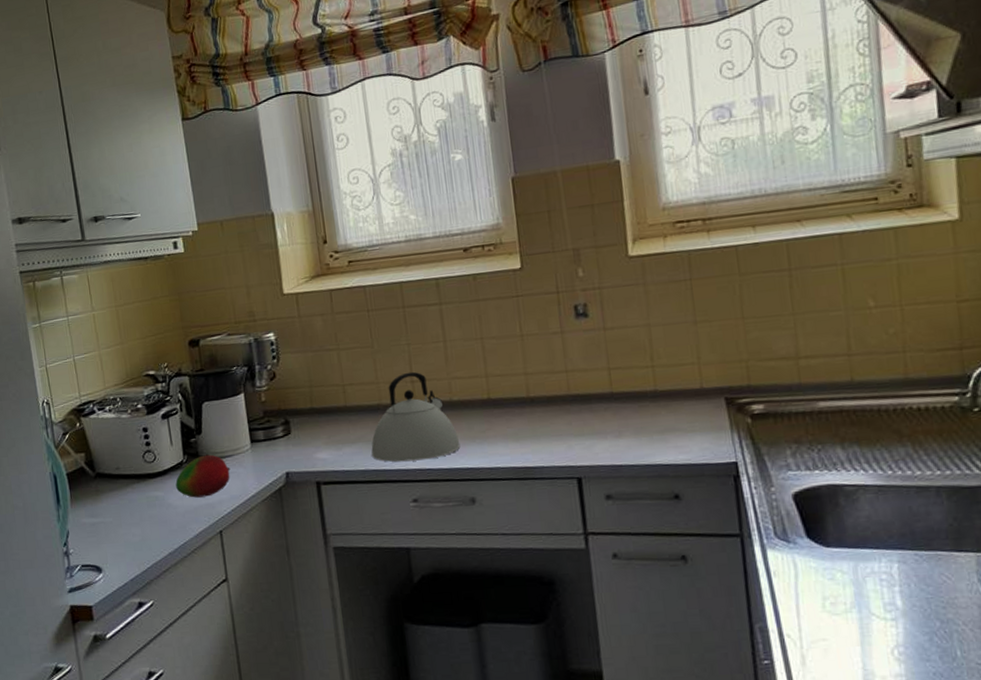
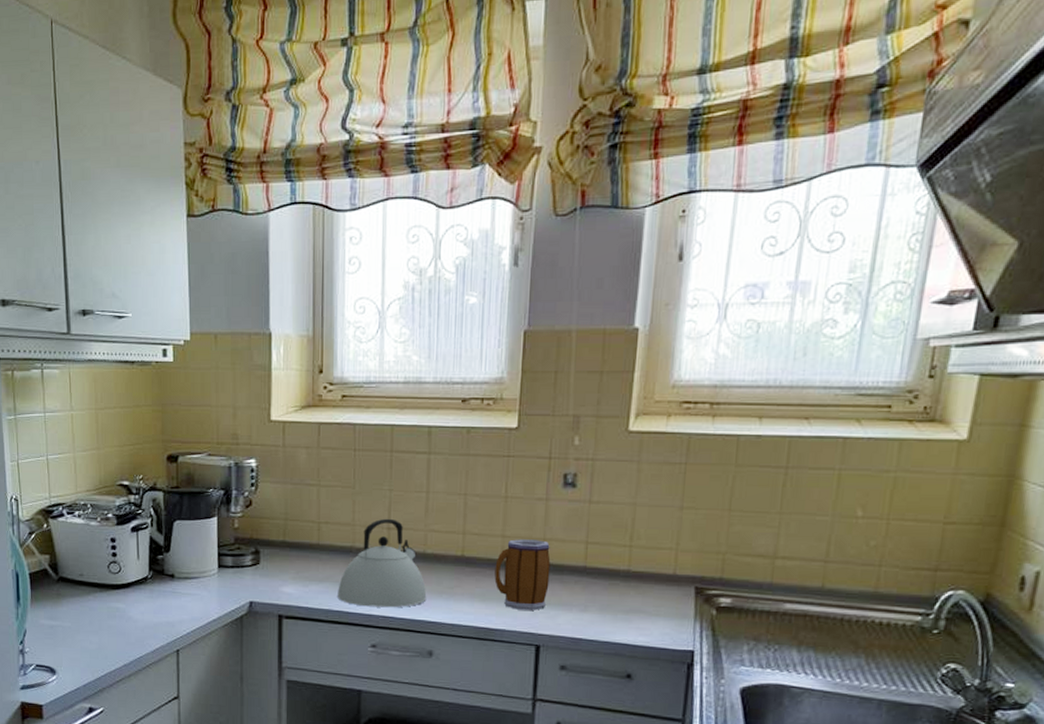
fruit: present [175,454,231,498] -> none [138,573,195,615]
mug: none [522,372,580,445] -> present [494,539,551,611]

